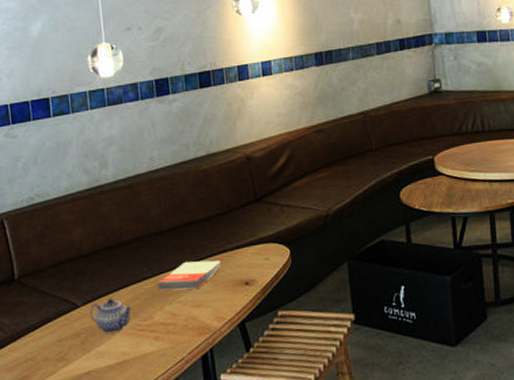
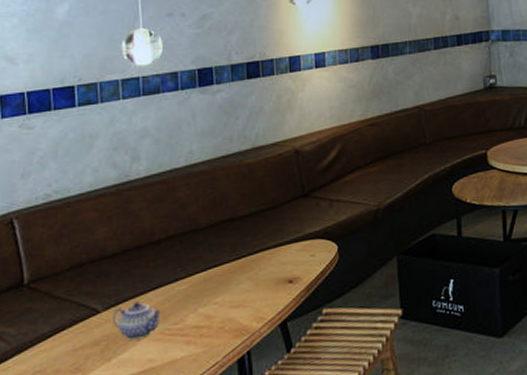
book: present [157,260,221,290] -> none [192,258,263,291]

